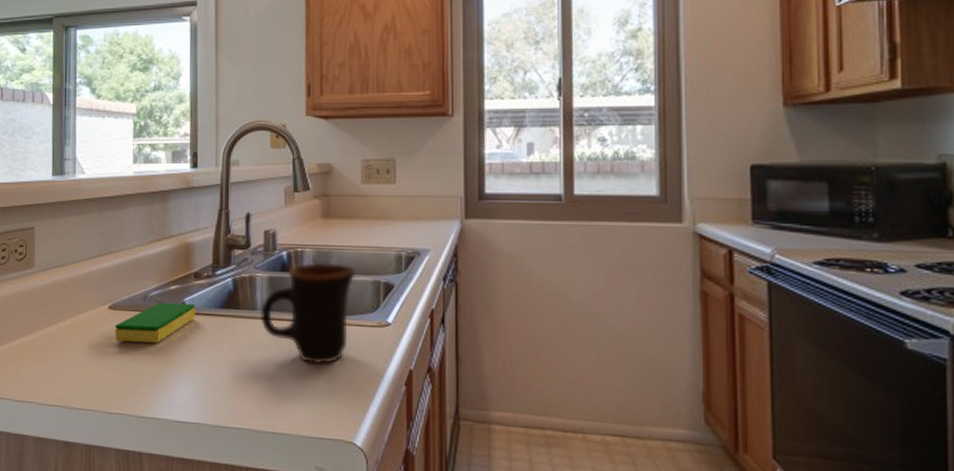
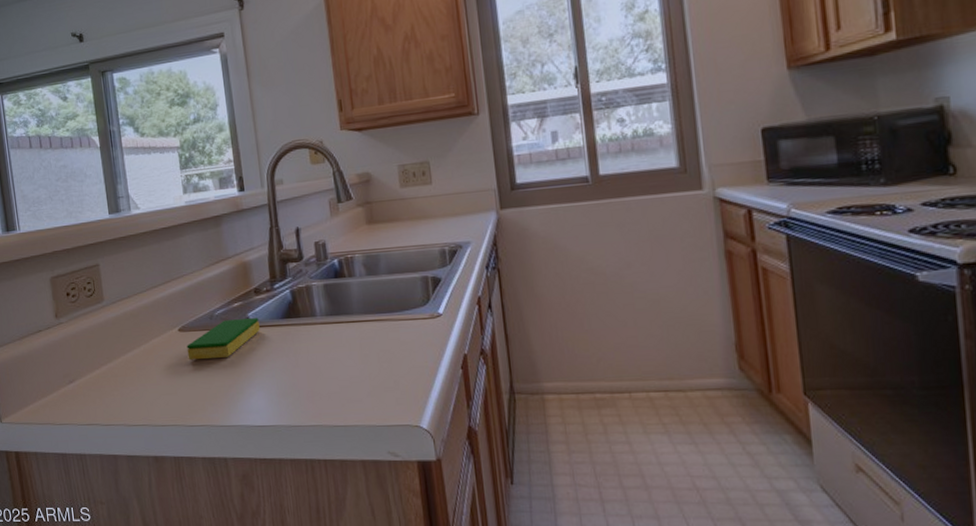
mug: present [261,262,356,365] -> none [319,264,405,360]

